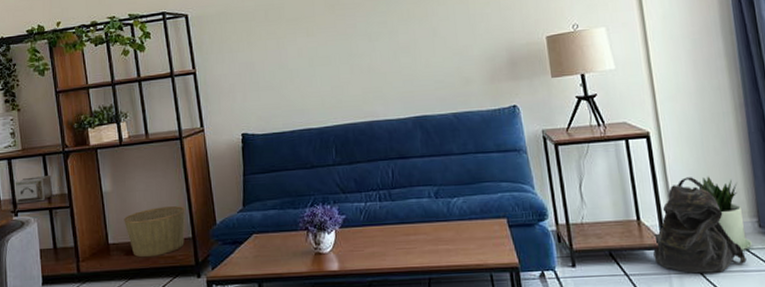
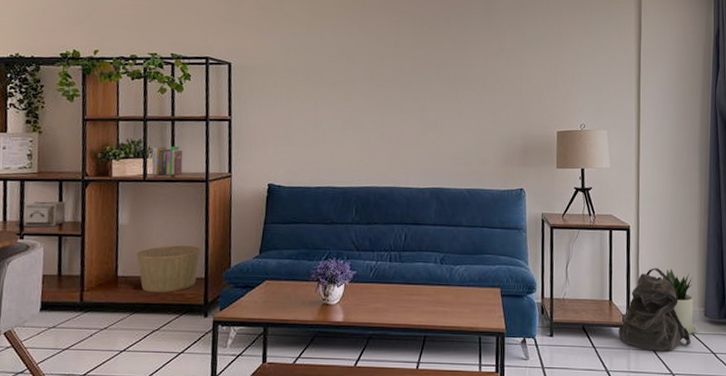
books: none [124,106,155,139] -> present [151,145,183,176]

